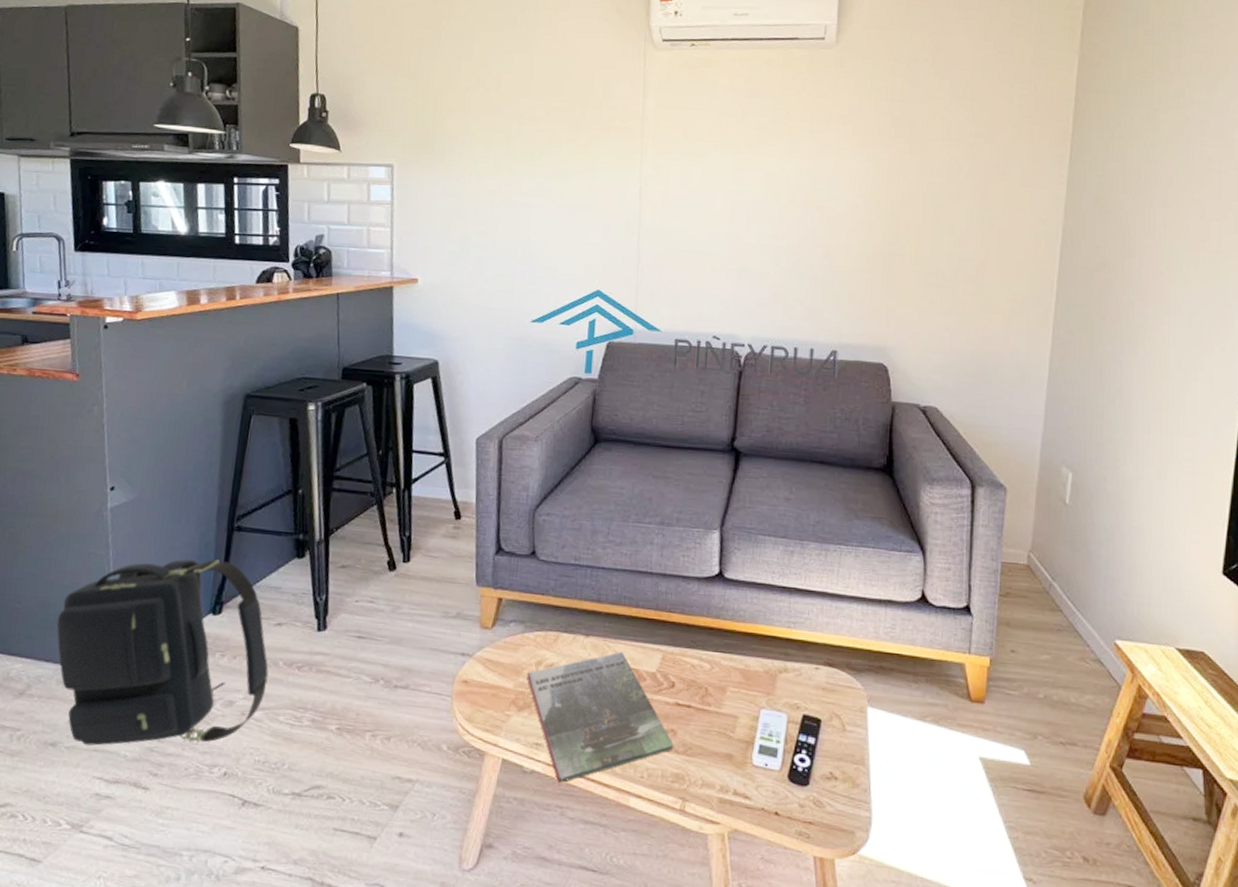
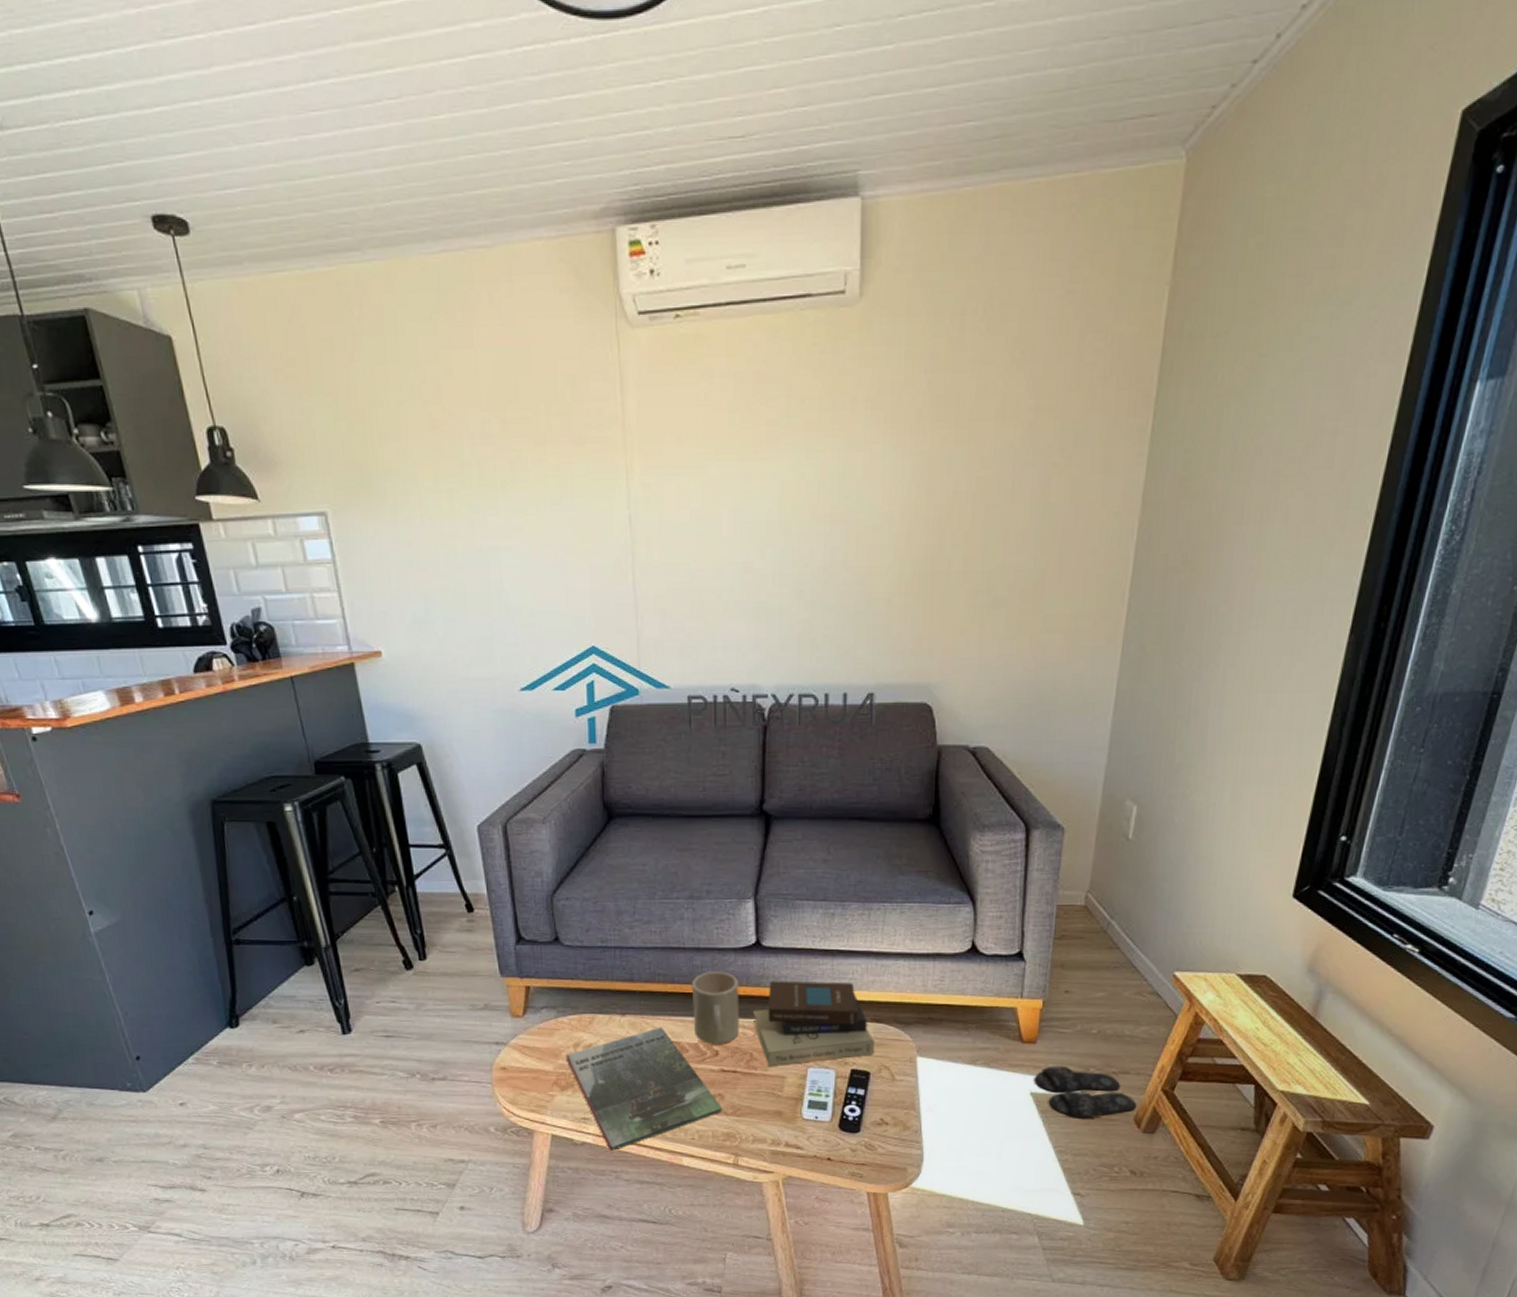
backpack: present [57,559,269,746] -> none [69,974,302,1158]
cup: none [653,599,700,676] -> present [691,971,740,1045]
books: none [710,613,828,705] -> present [752,981,875,1067]
slippers: none [984,729,1086,792] -> present [1035,1065,1137,1118]

